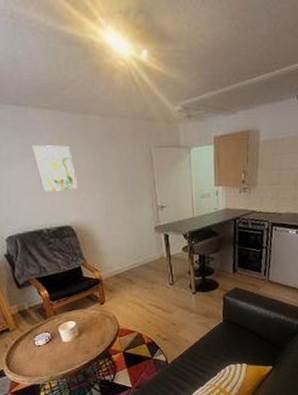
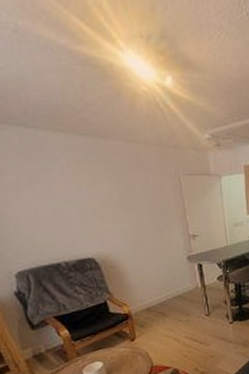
wall art: present [32,145,77,191] -> none [45,171,100,221]

